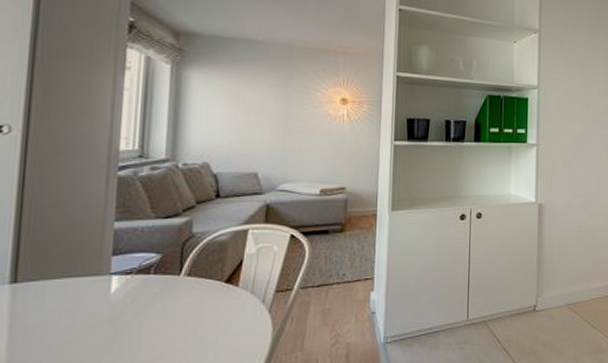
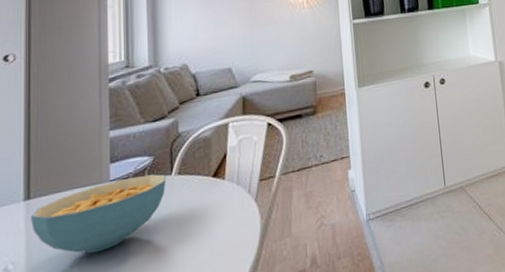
cereal bowl: none [16,272,175,346] -> present [31,174,167,254]

